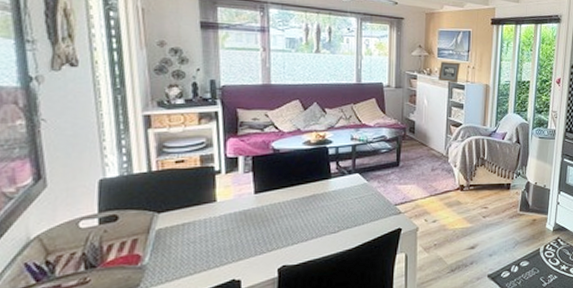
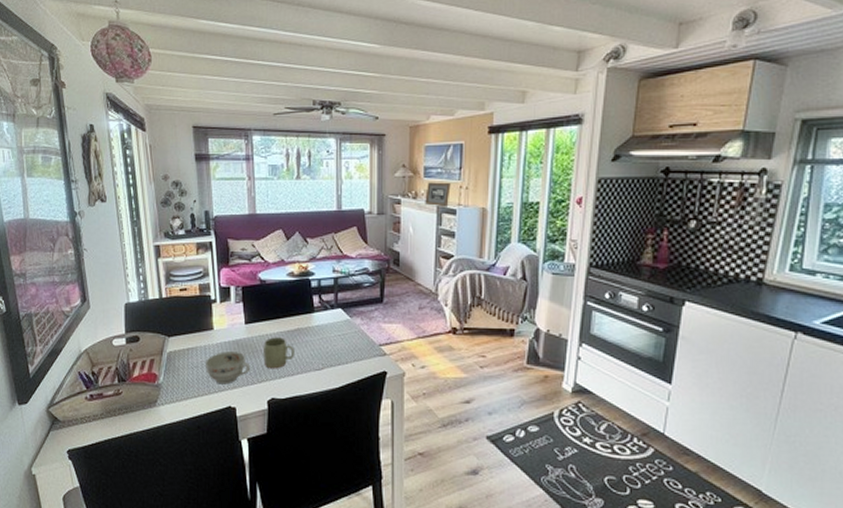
teacup: none [205,222,260,258] -> present [205,351,251,385]
mug: none [275,204,309,237] -> present [263,337,294,369]

